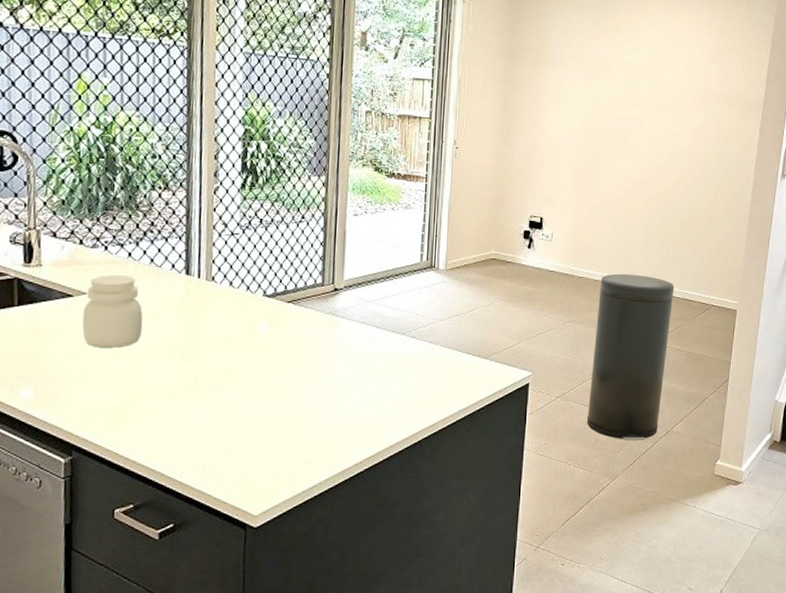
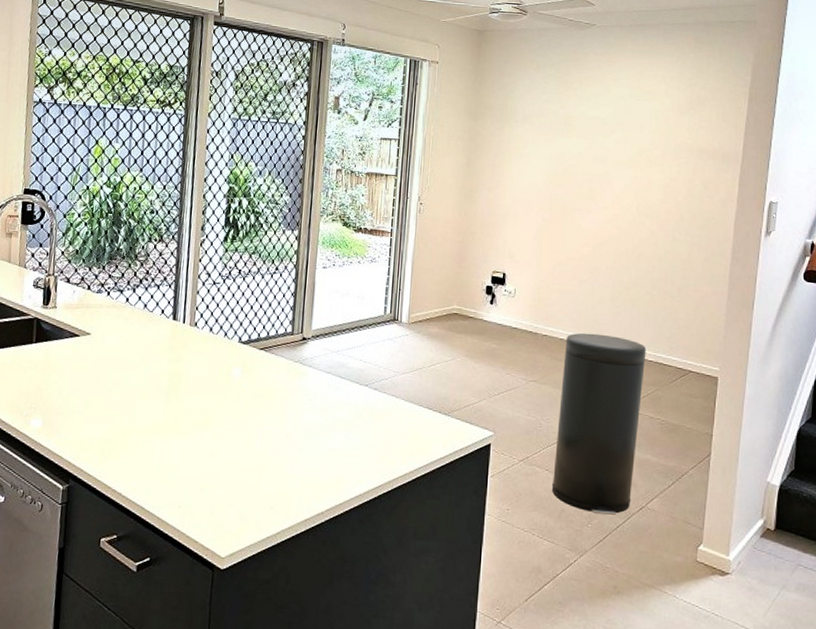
jar: present [82,275,143,348] -> none [85,318,135,385]

